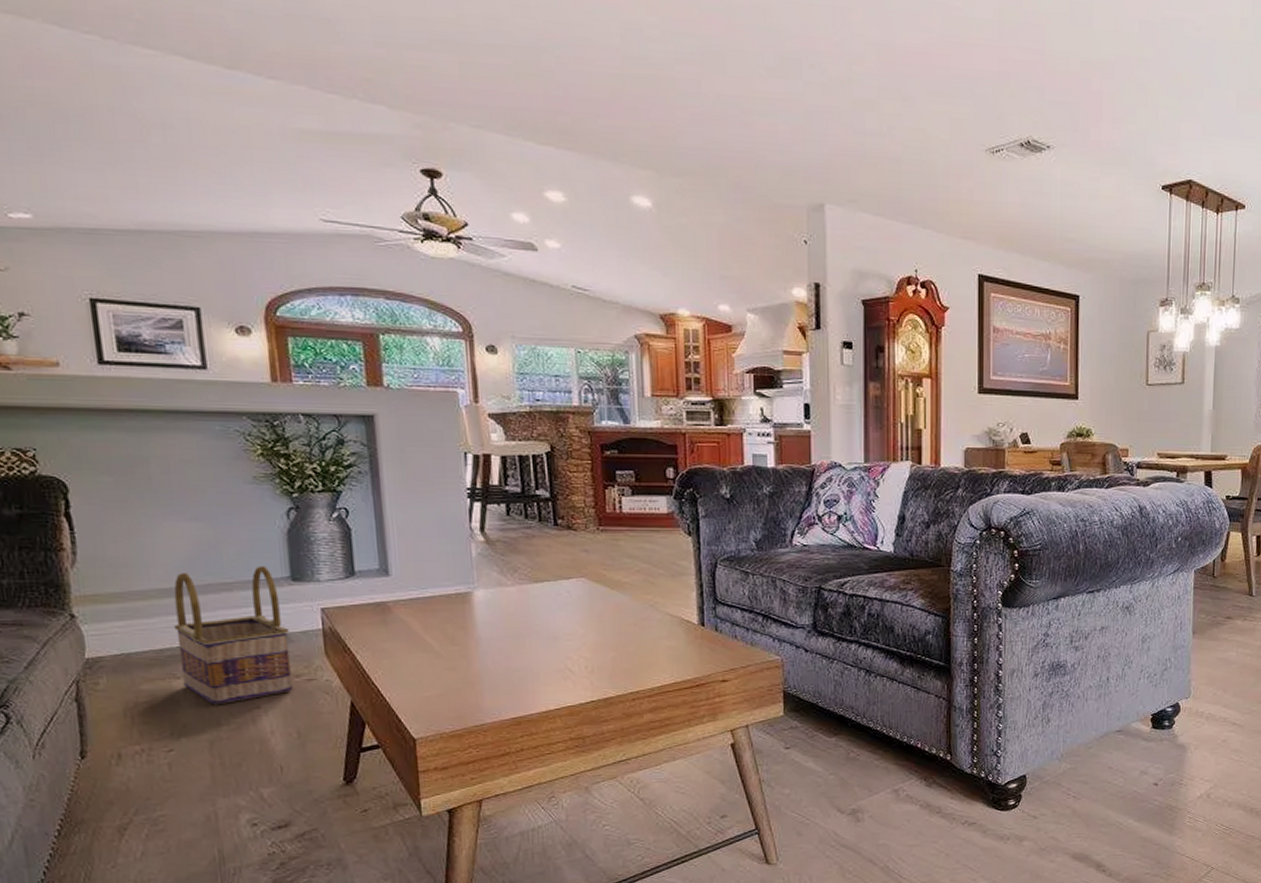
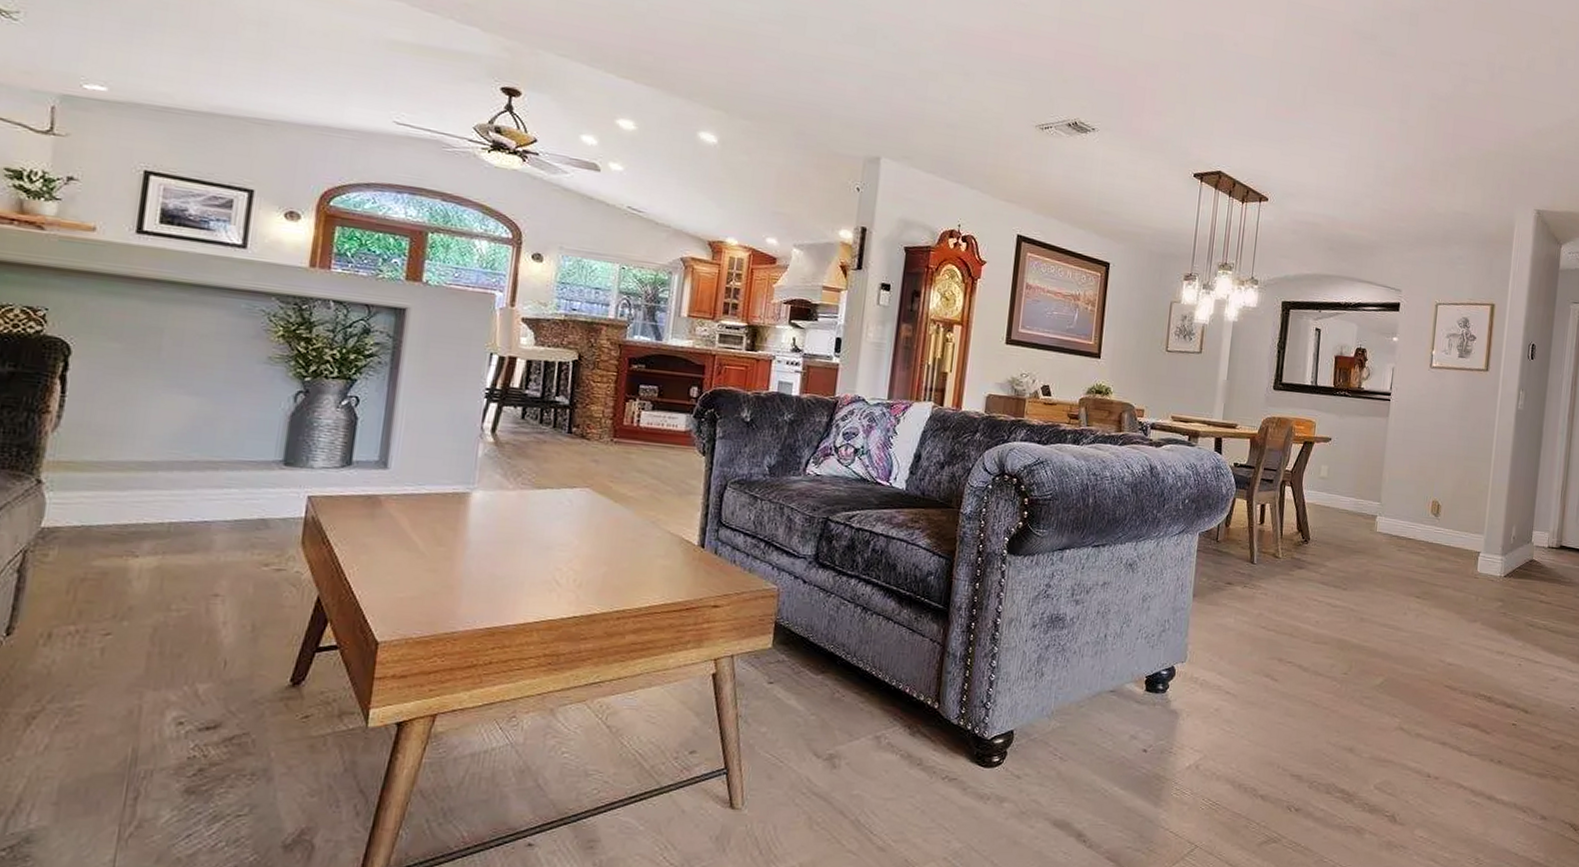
basket: present [173,565,293,705] -> none [140,446,268,589]

